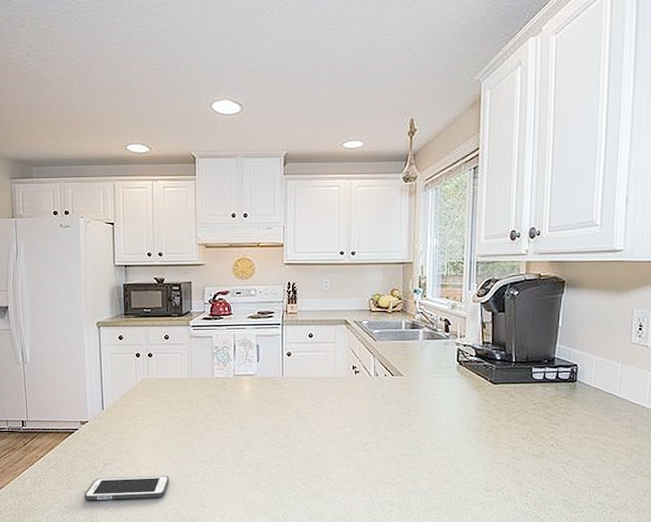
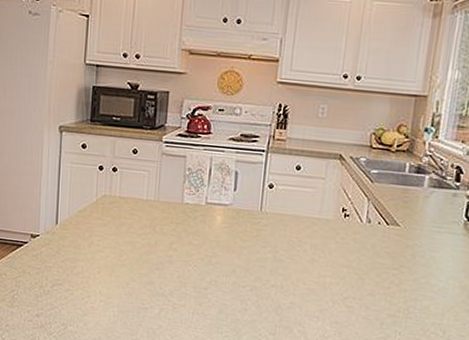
cell phone: present [83,475,169,501] -> none [26,299,122,329]

